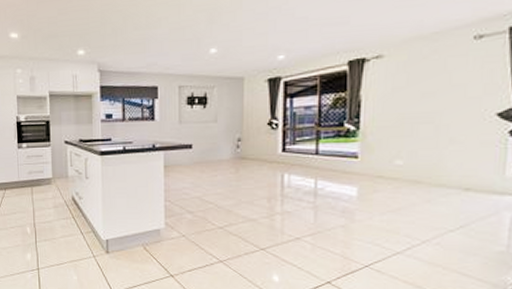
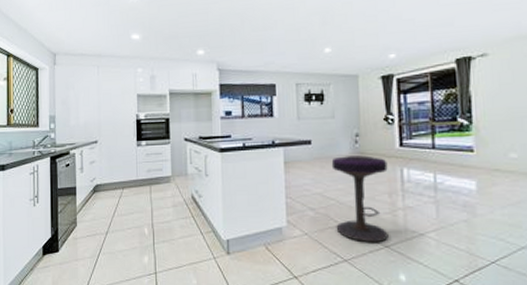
stool: none [211,160,268,246] -> present [331,155,388,243]

